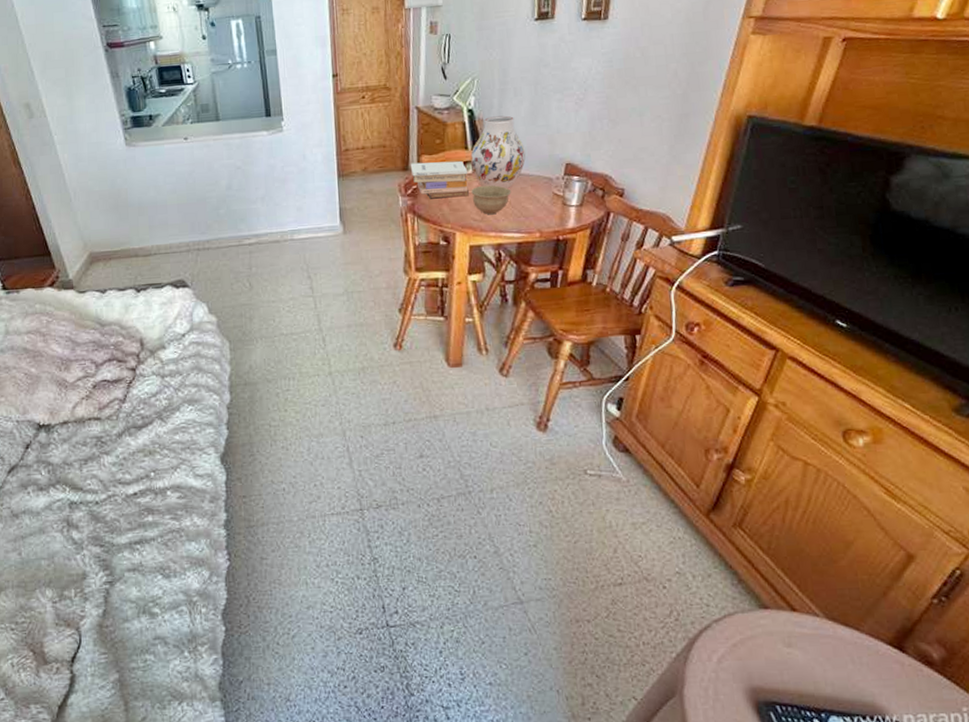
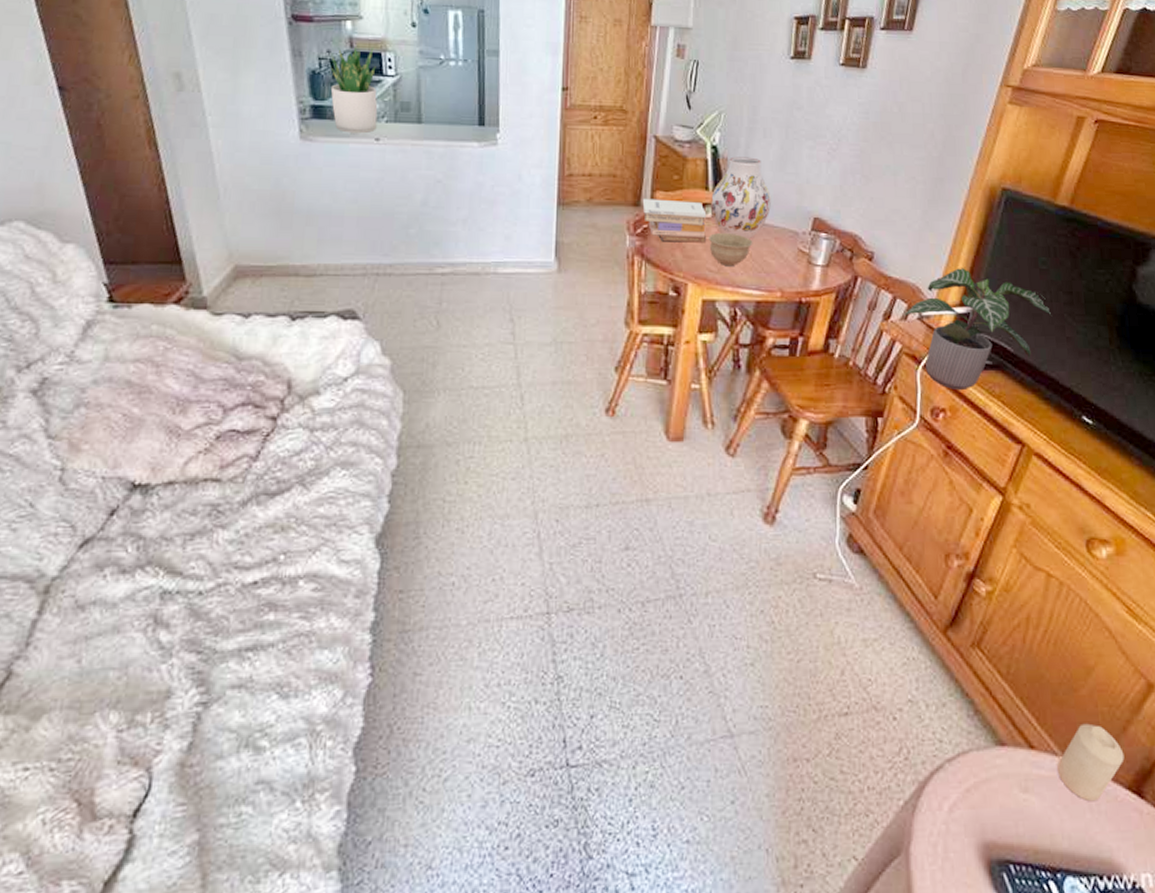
planter: none [140,61,184,137] -> present [330,46,378,134]
potted plant: none [657,195,803,306] -> present [905,268,1052,391]
candle: none [818,589,885,655] -> present [1056,723,1125,802]

